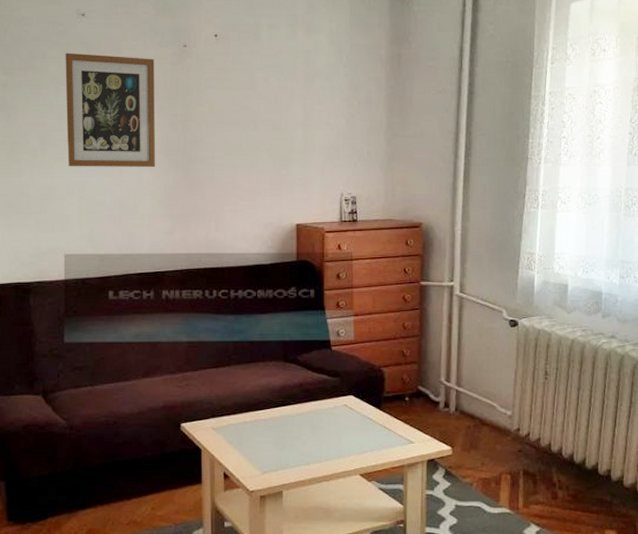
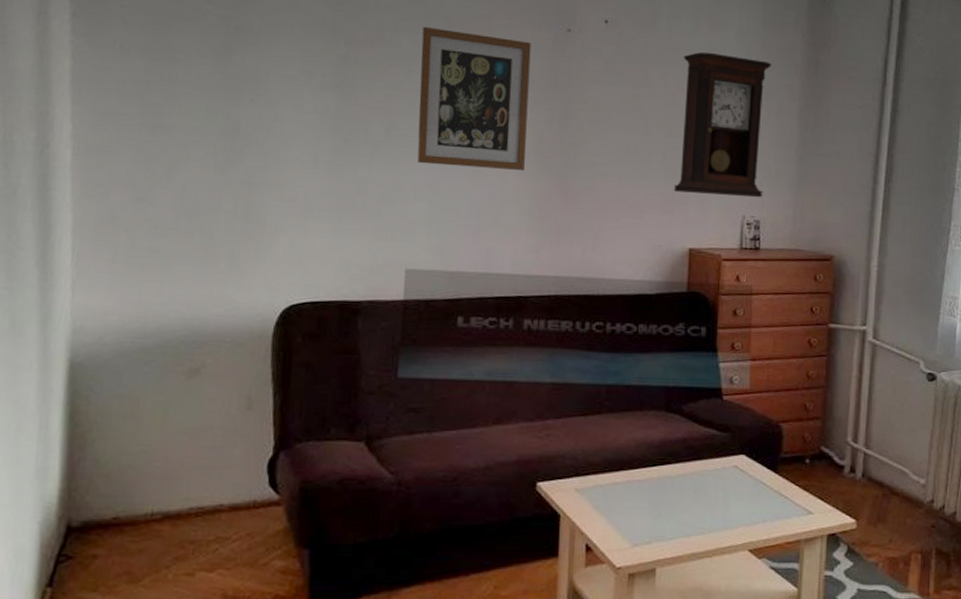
pendulum clock: none [280,54,359,177] -> present [673,51,771,198]

